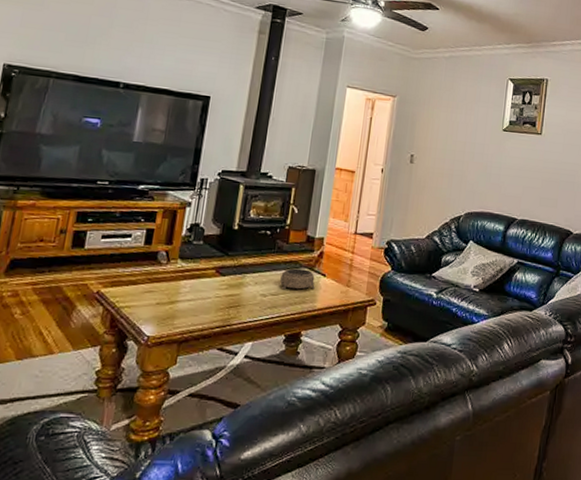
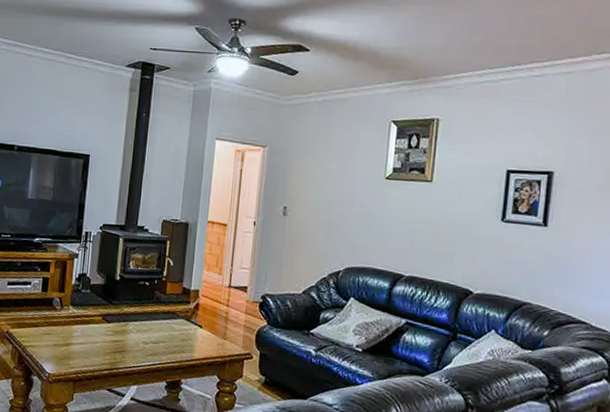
decorative bowl: present [280,268,315,290] -> none [160,318,192,340]

